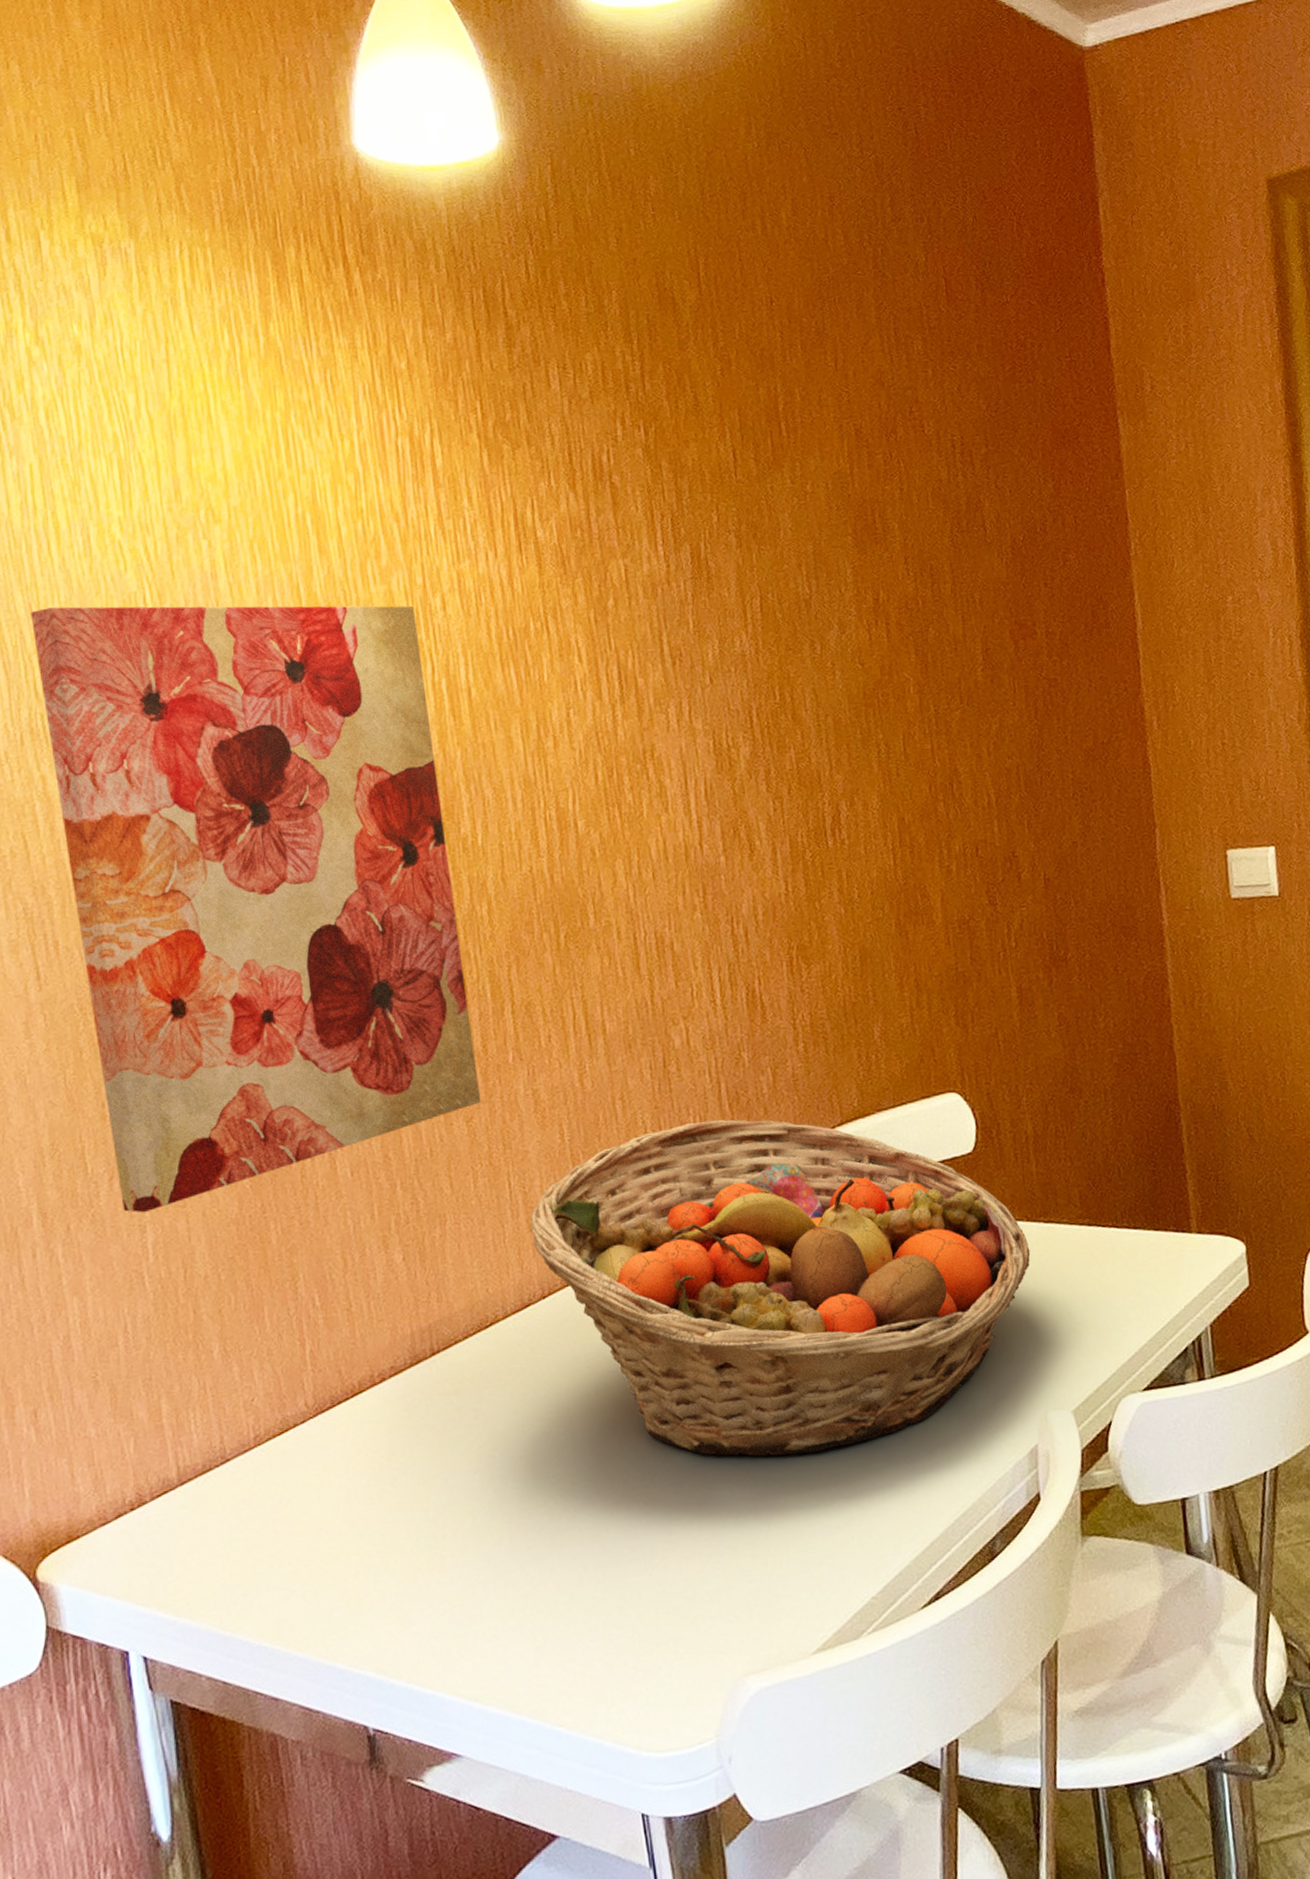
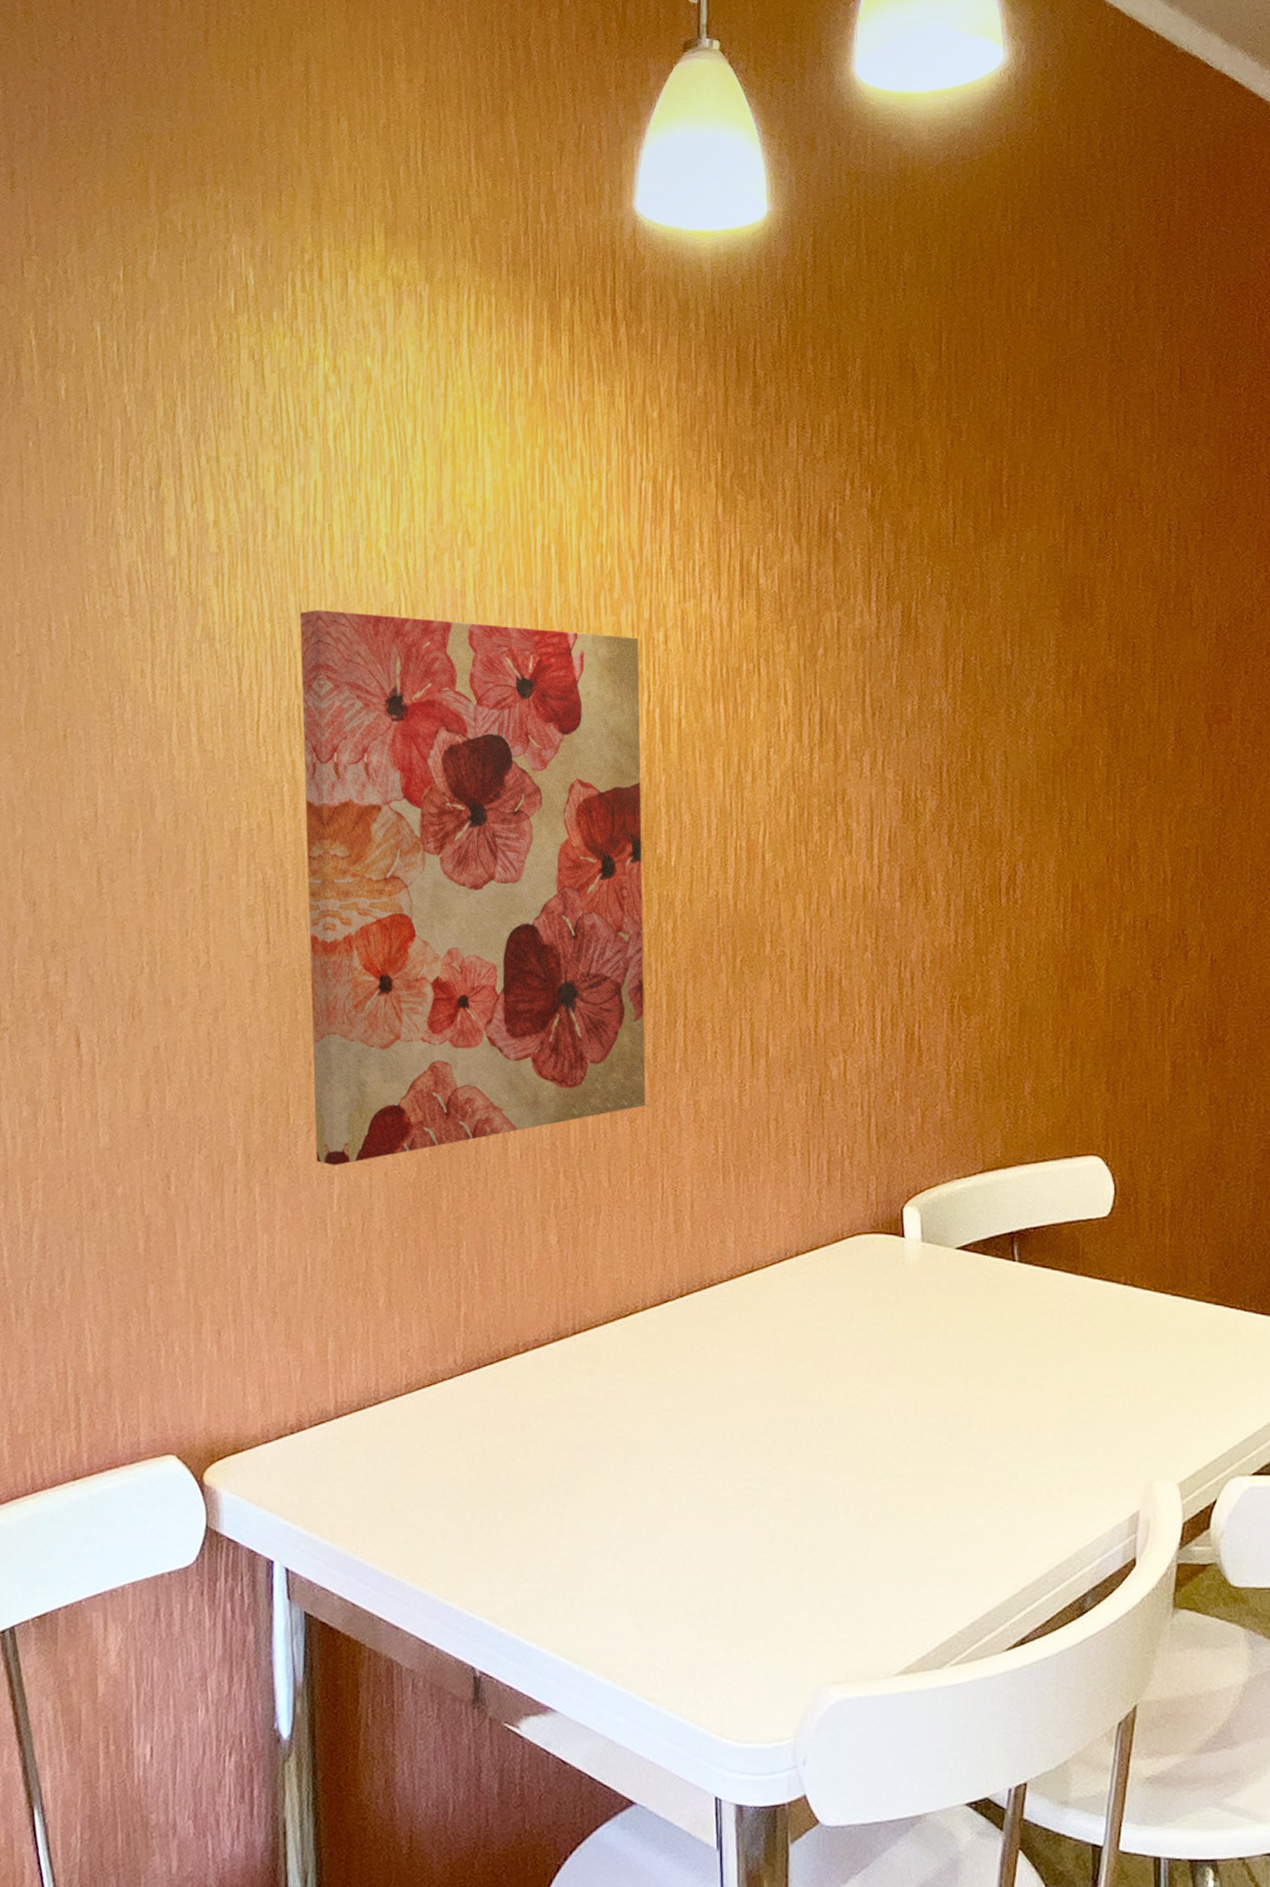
fruit basket: present [530,1119,1031,1457] -> none [677,1151,1154,1482]

